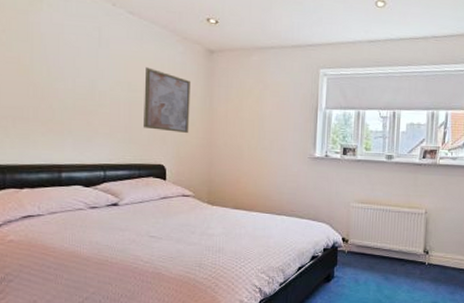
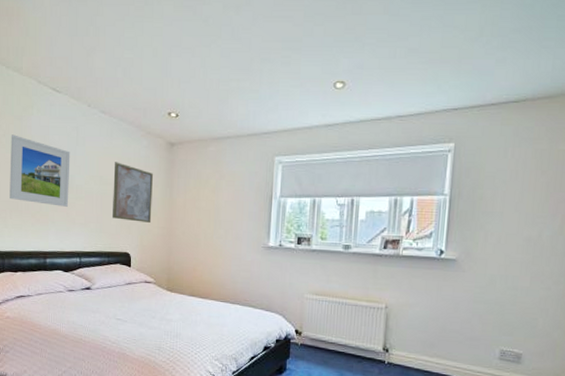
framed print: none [12,31,91,115] -> present [10,134,71,207]

